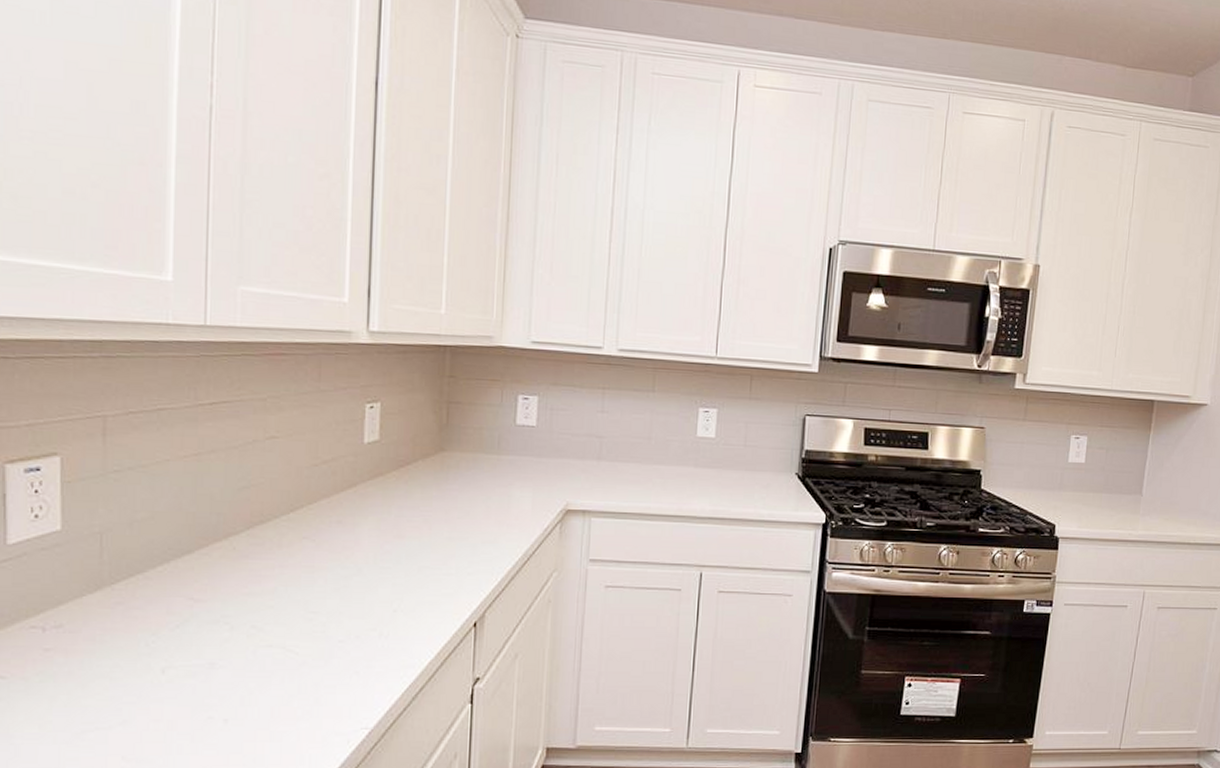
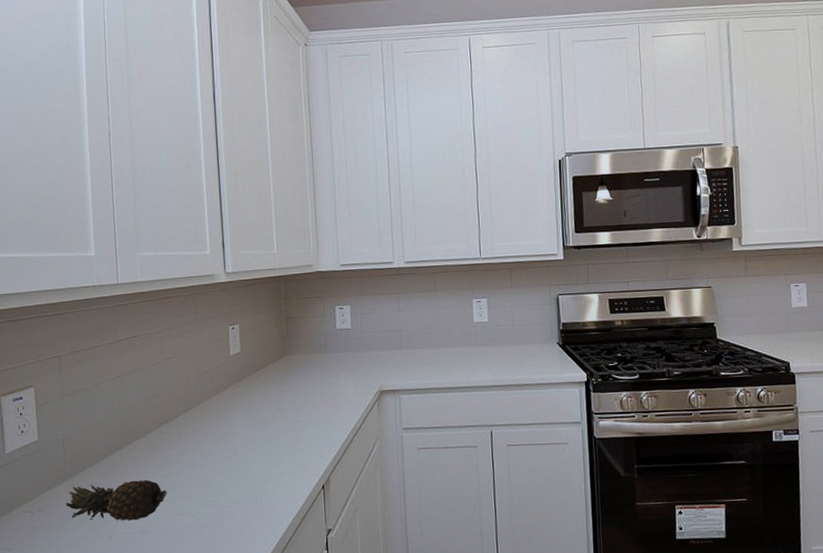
fruit: none [98,596,254,650] -> present [66,479,167,521]

